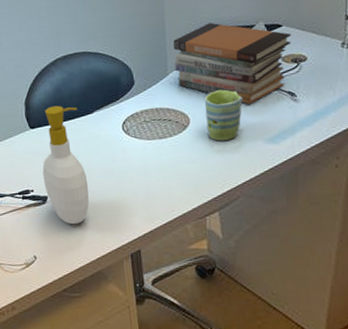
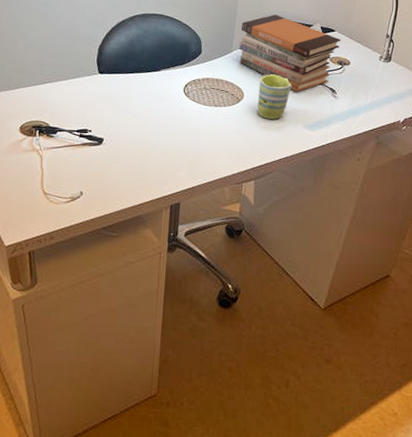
soap bottle: present [42,105,89,225] -> none [102,57,147,169]

